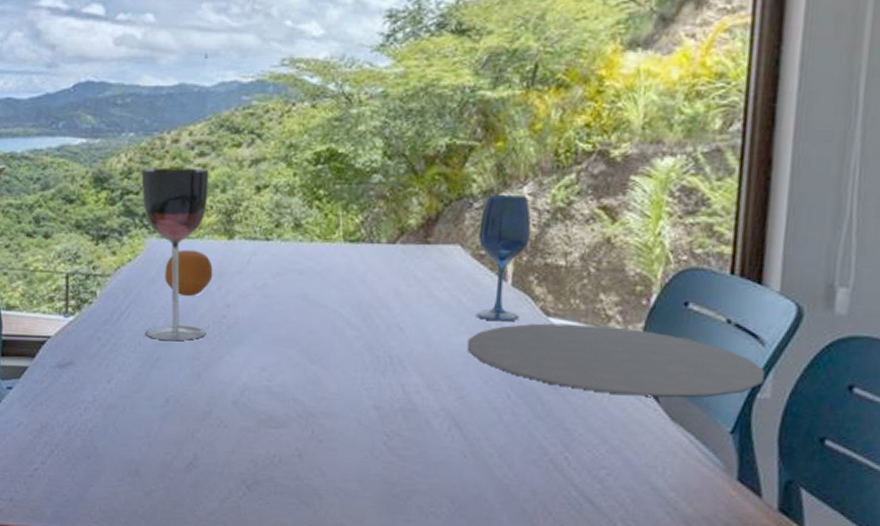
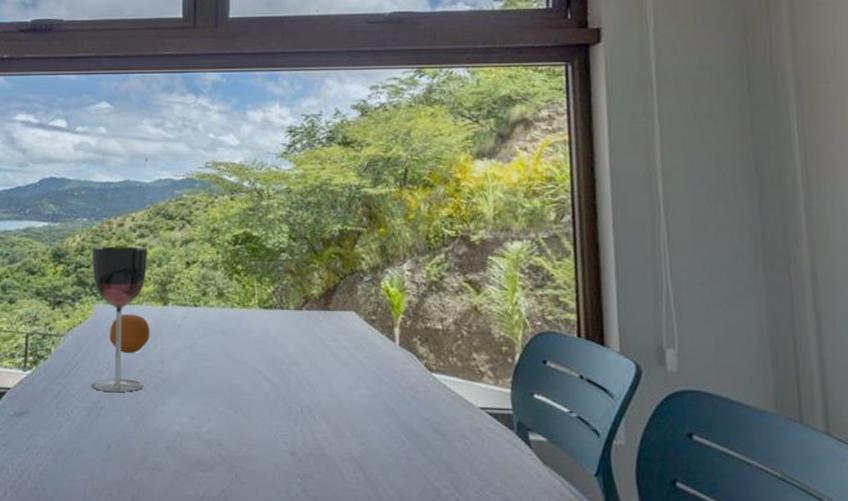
placemat: present [467,323,766,398] -> none [365,378,618,444]
wineglass: present [476,194,532,322] -> none [370,270,412,377]

